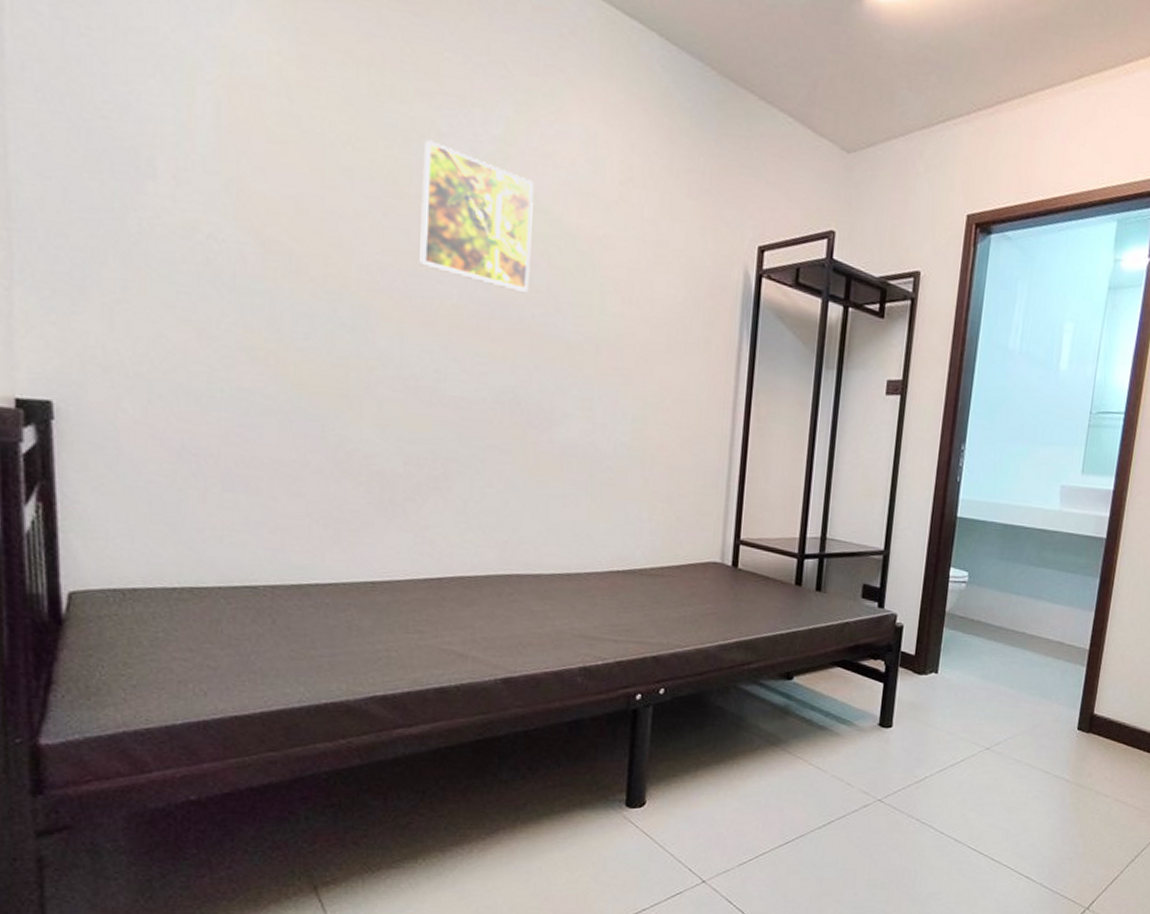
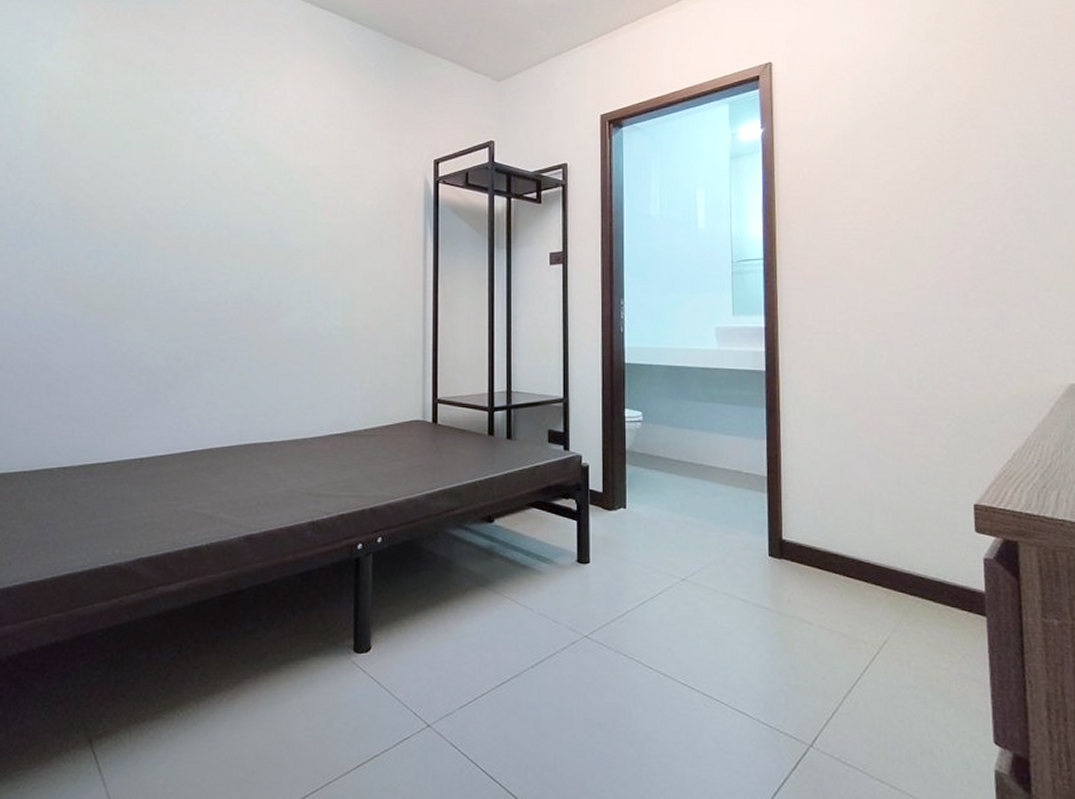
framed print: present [420,140,534,294] -> none [178,115,260,217]

